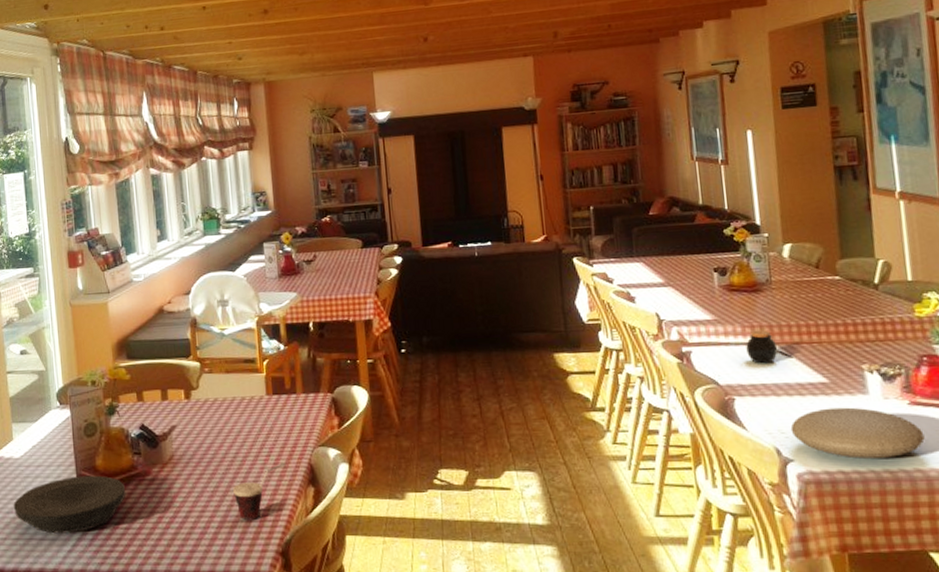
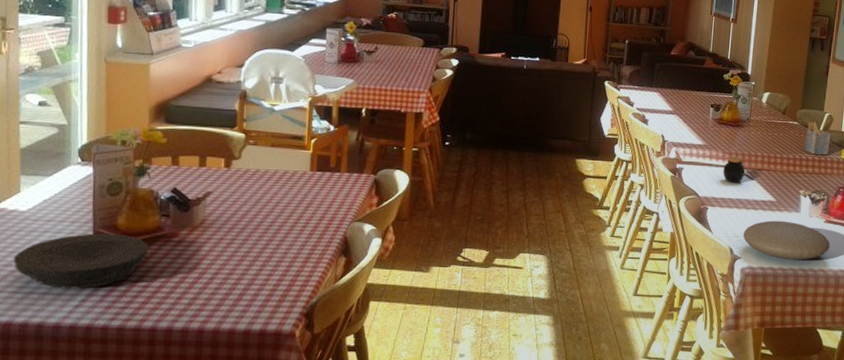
cup: present [233,463,285,520] -> none [264,234,320,284]
napkin holder: none [854,273,894,316] -> present [805,122,831,156]

